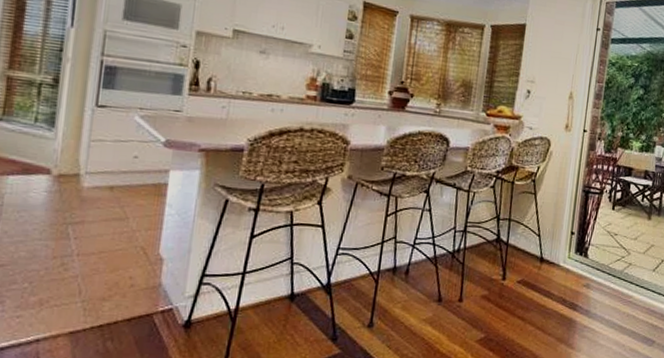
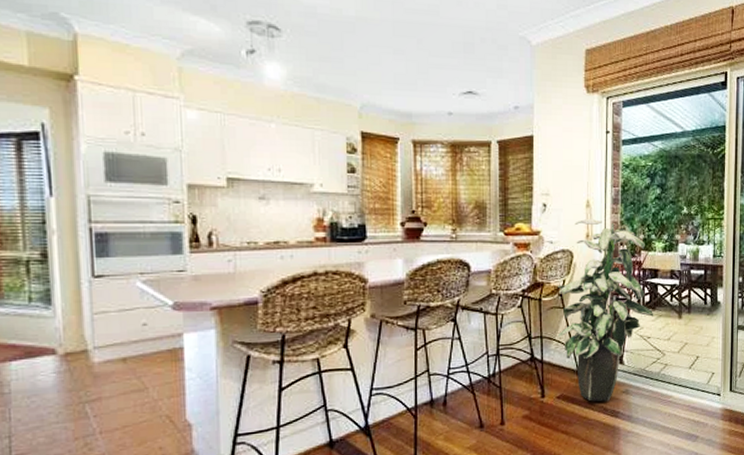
indoor plant: none [526,109,624,293] -> present [557,218,654,402]

